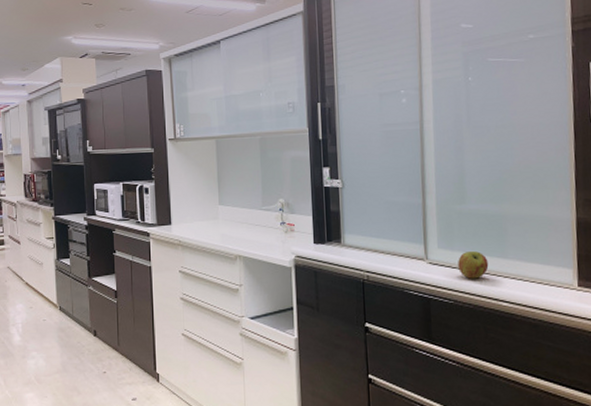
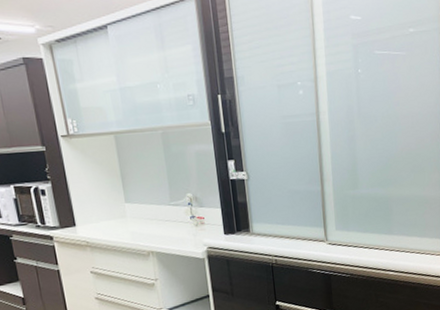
apple: present [458,251,489,279] -> none [353,230,378,255]

